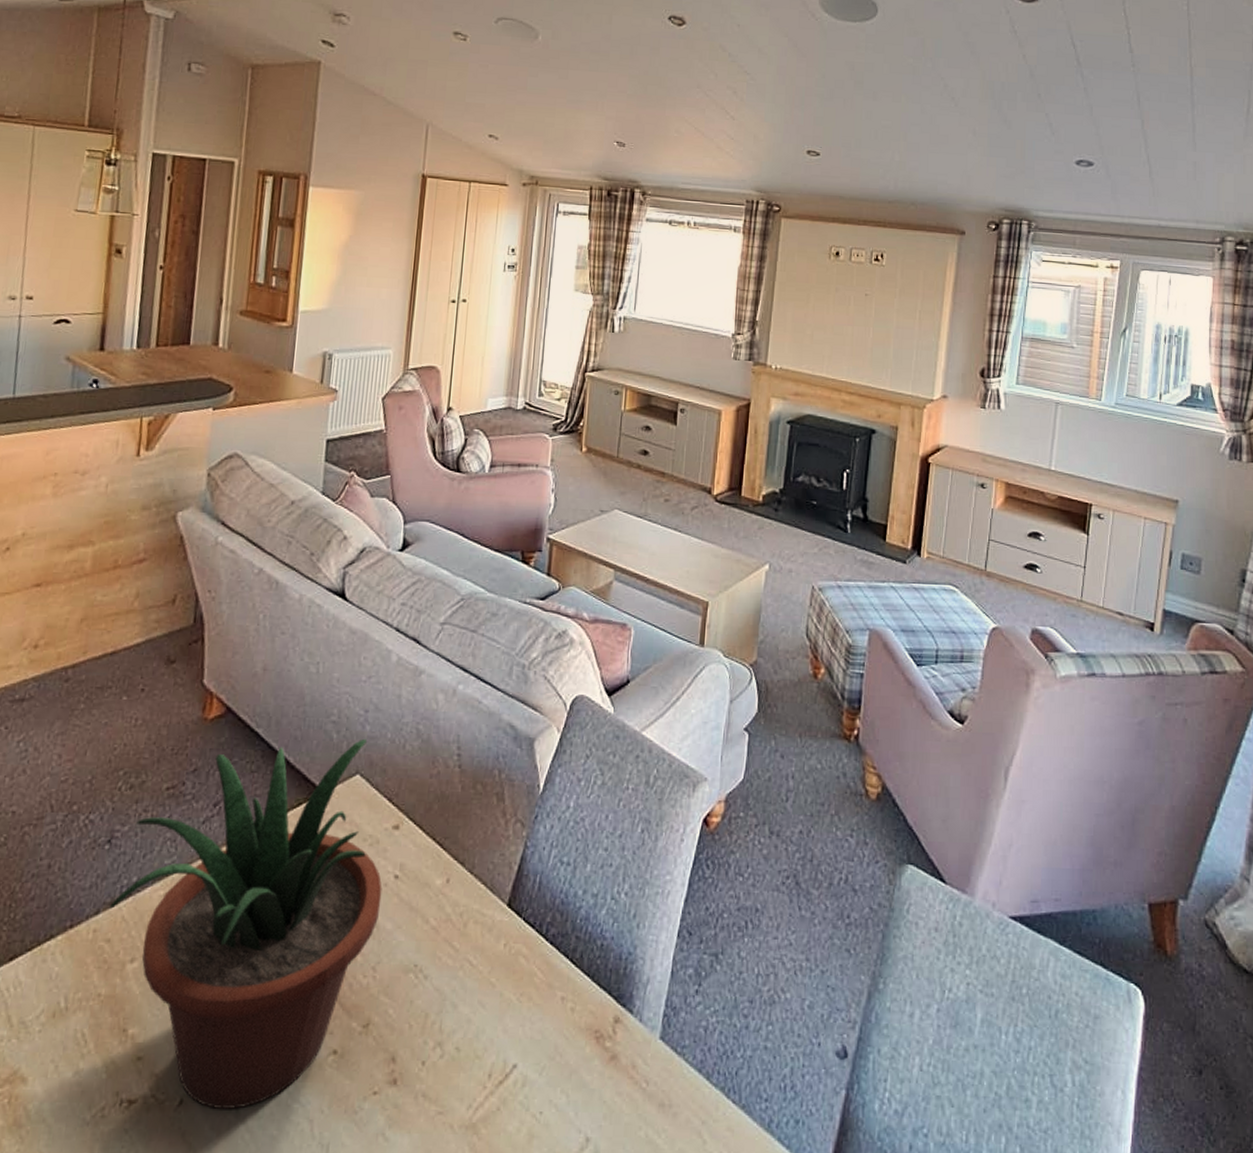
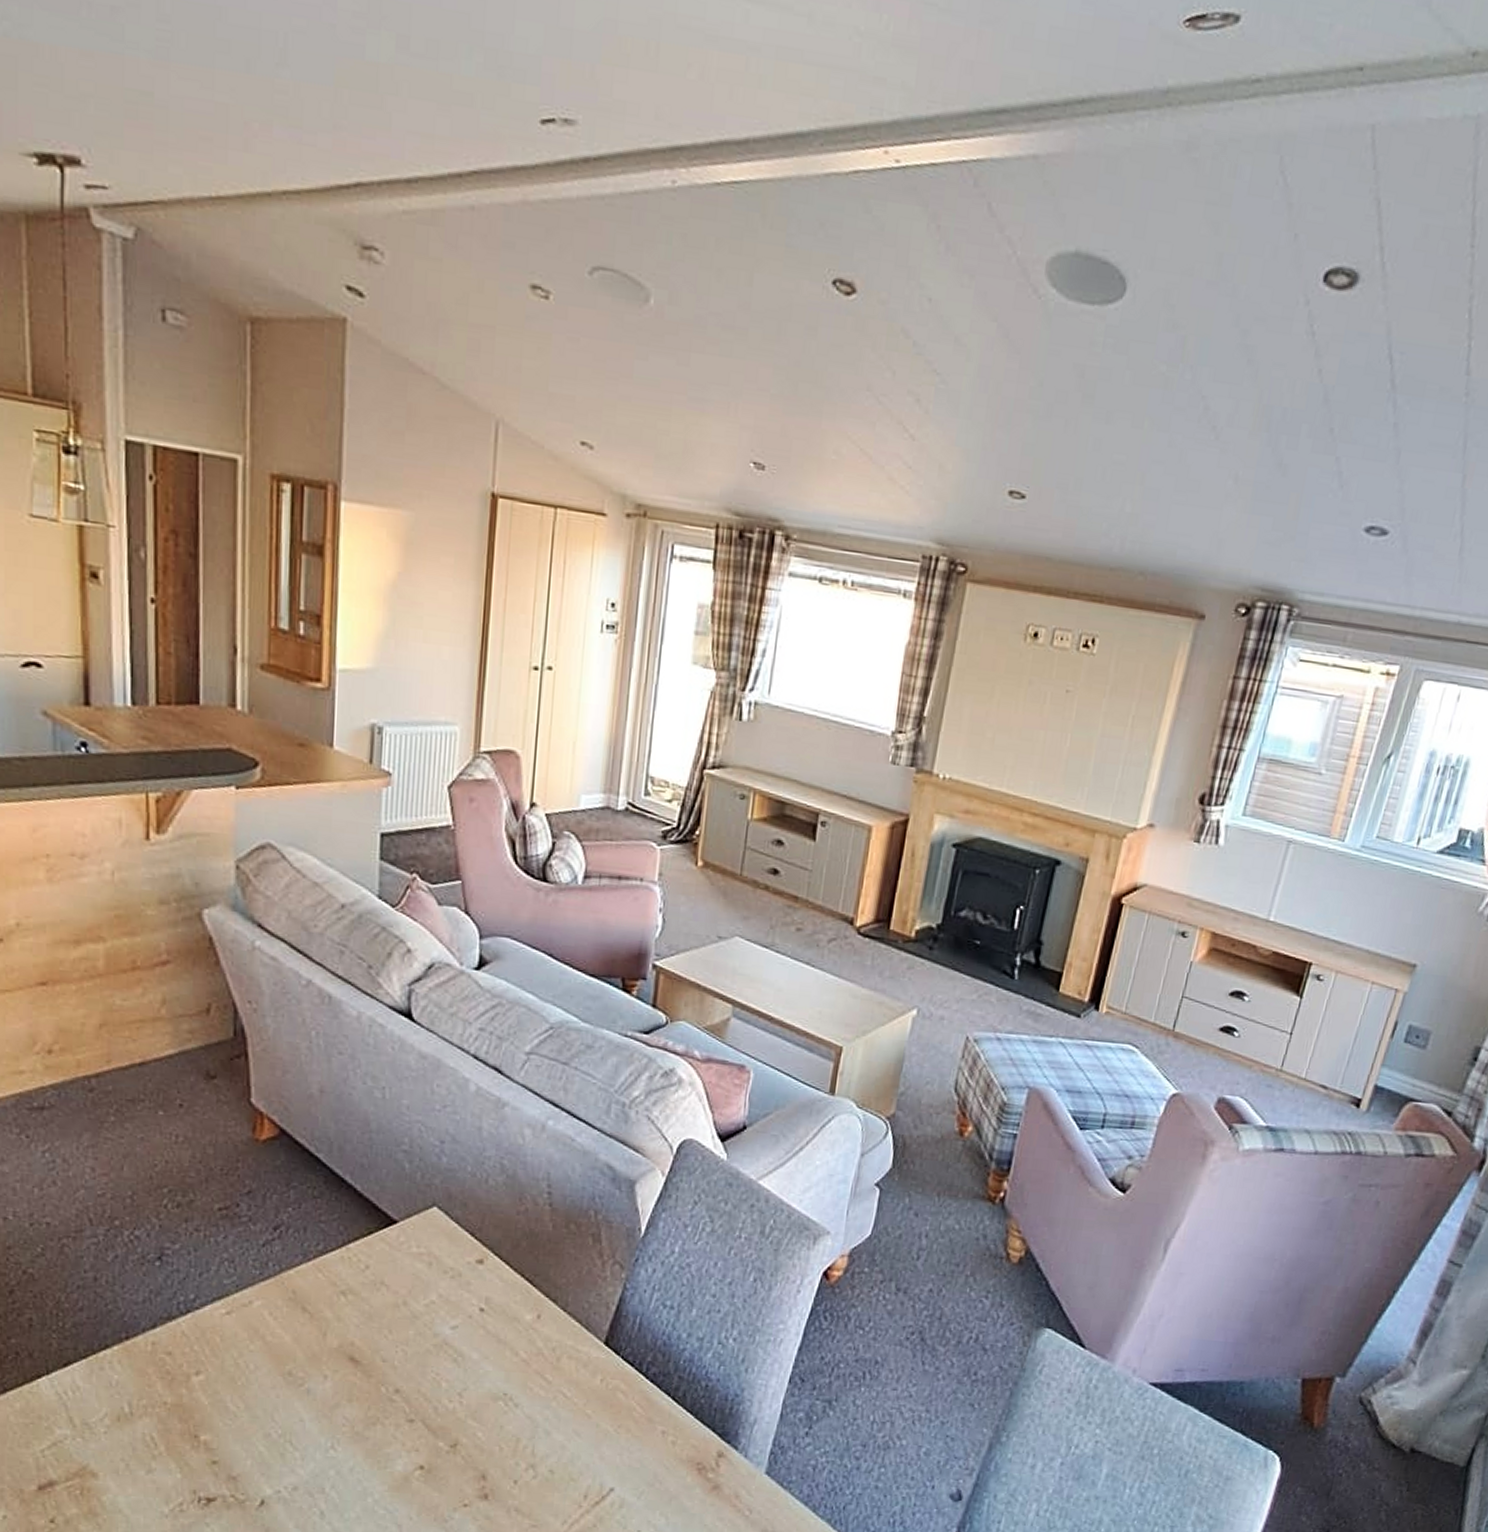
potted plant: present [108,738,382,1109] -> none [166,1170,467,1512]

